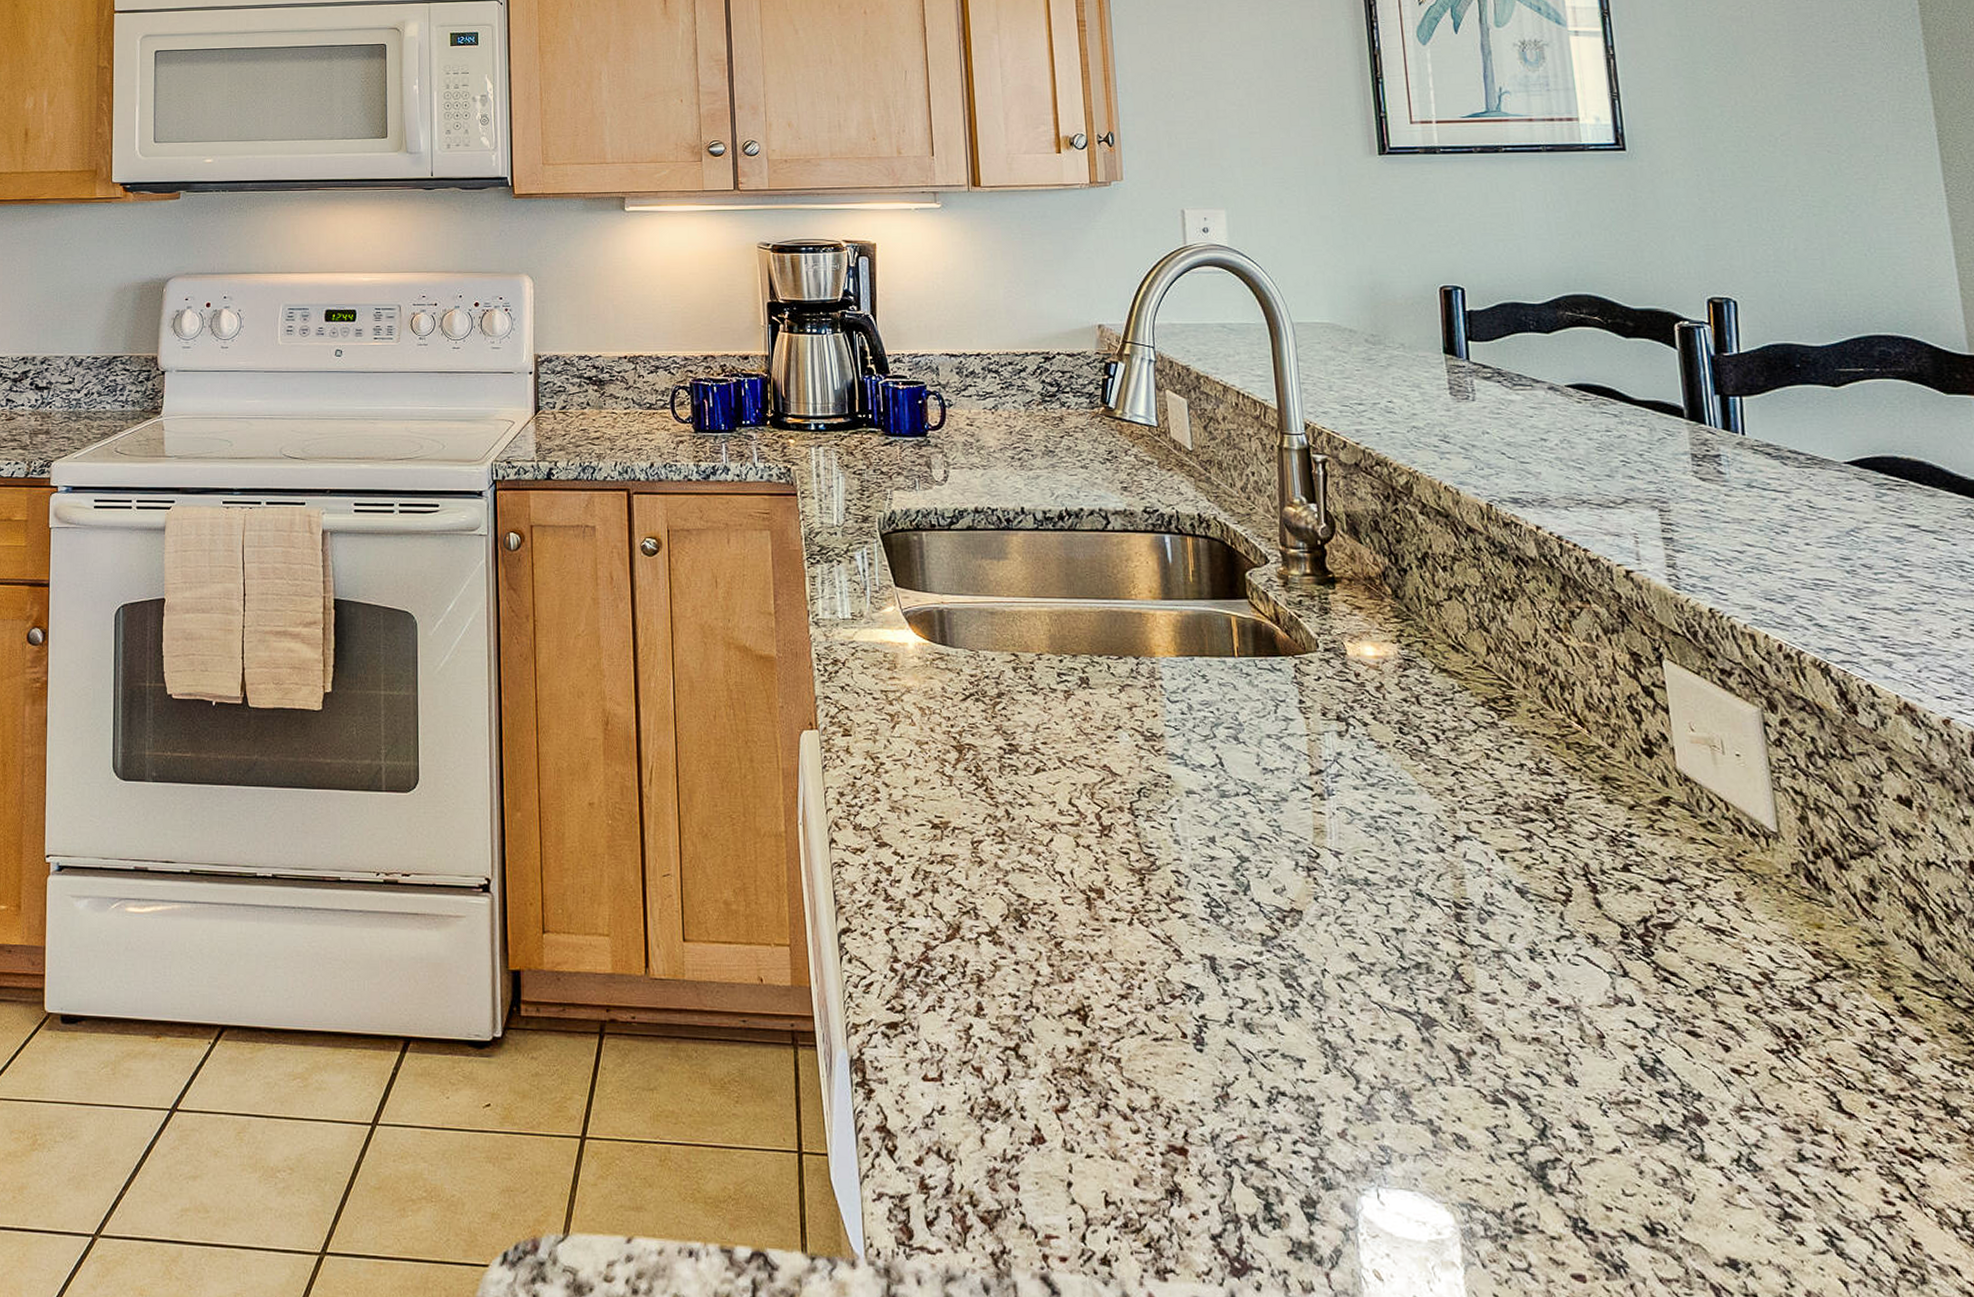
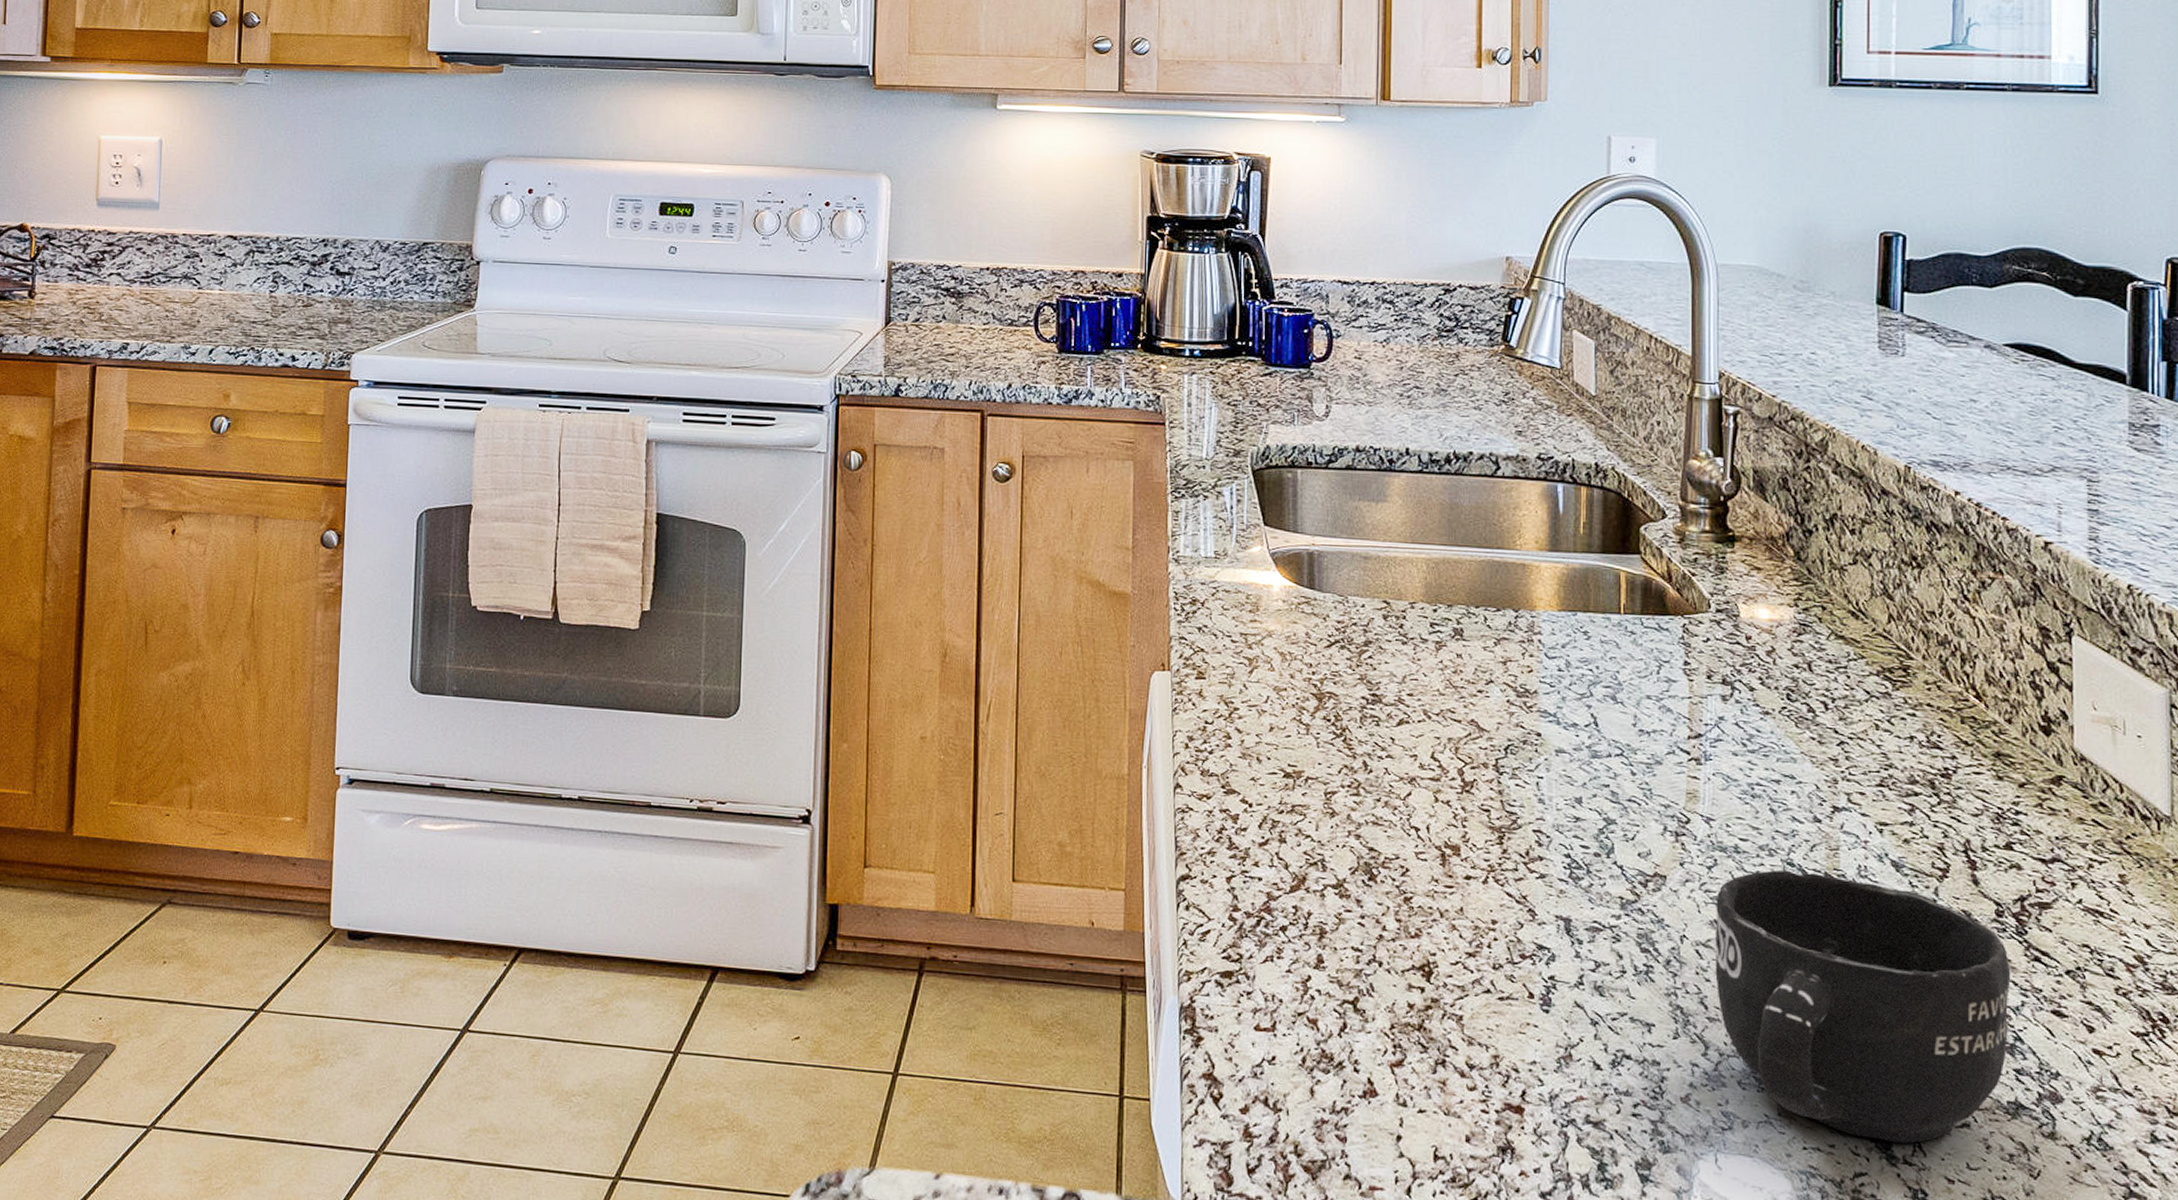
mug: none [1351,900,1648,1171] -> present [1715,869,2011,1143]

